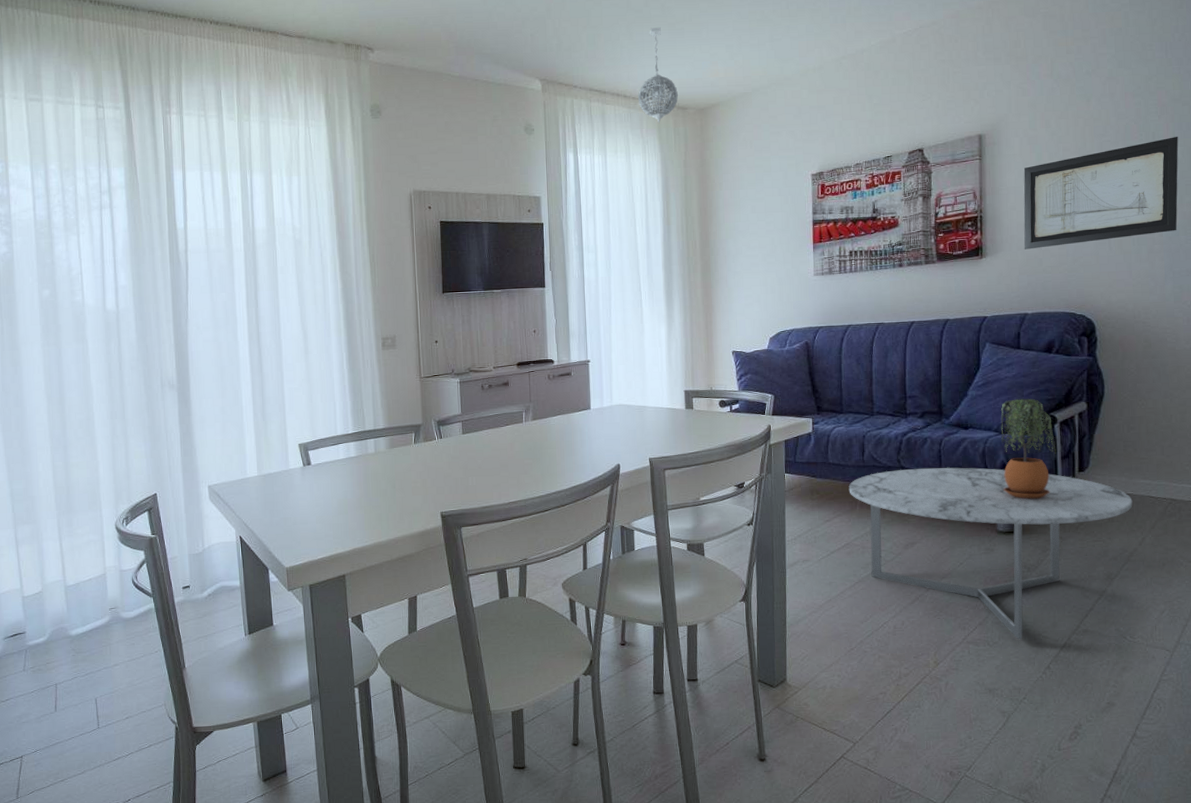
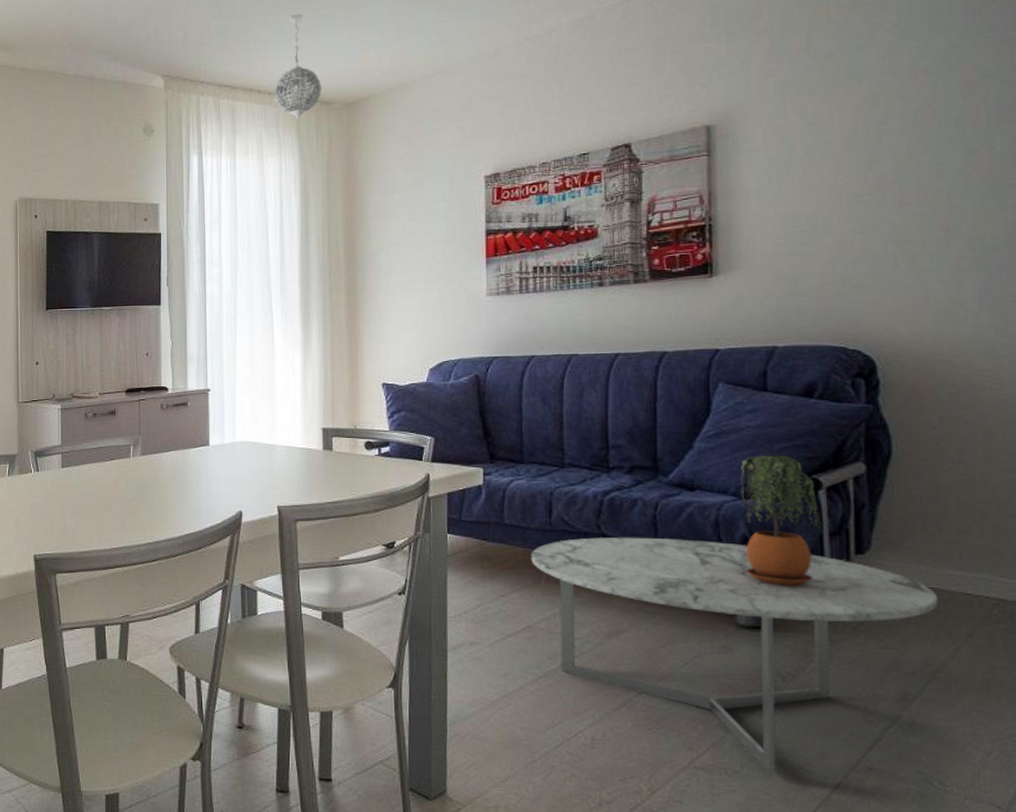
wall art: present [1023,136,1179,250] -> none [769,122,997,267]

